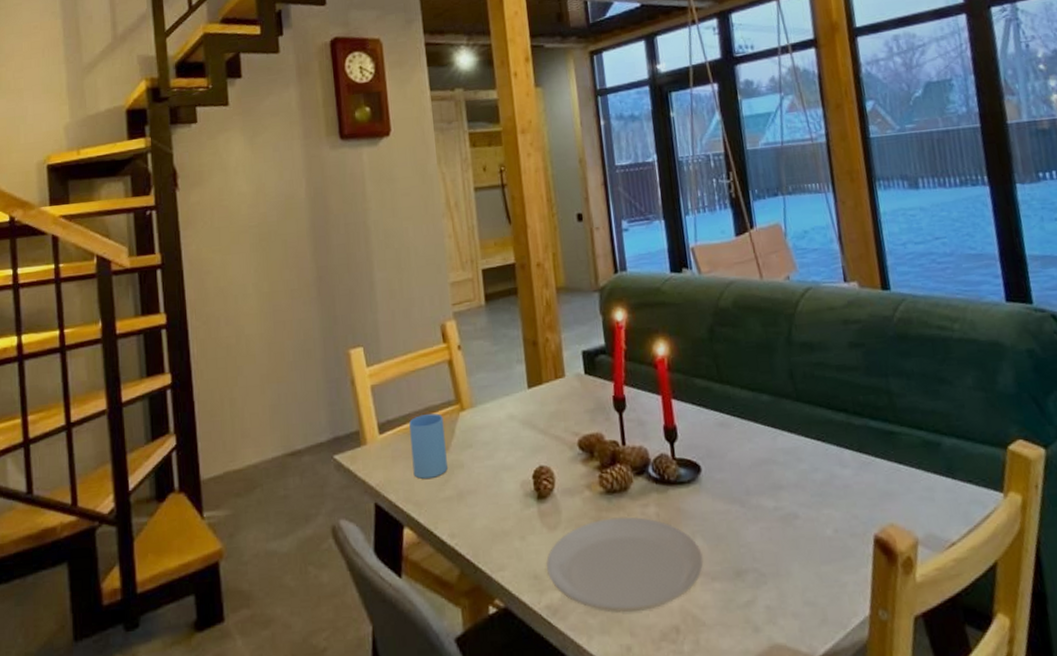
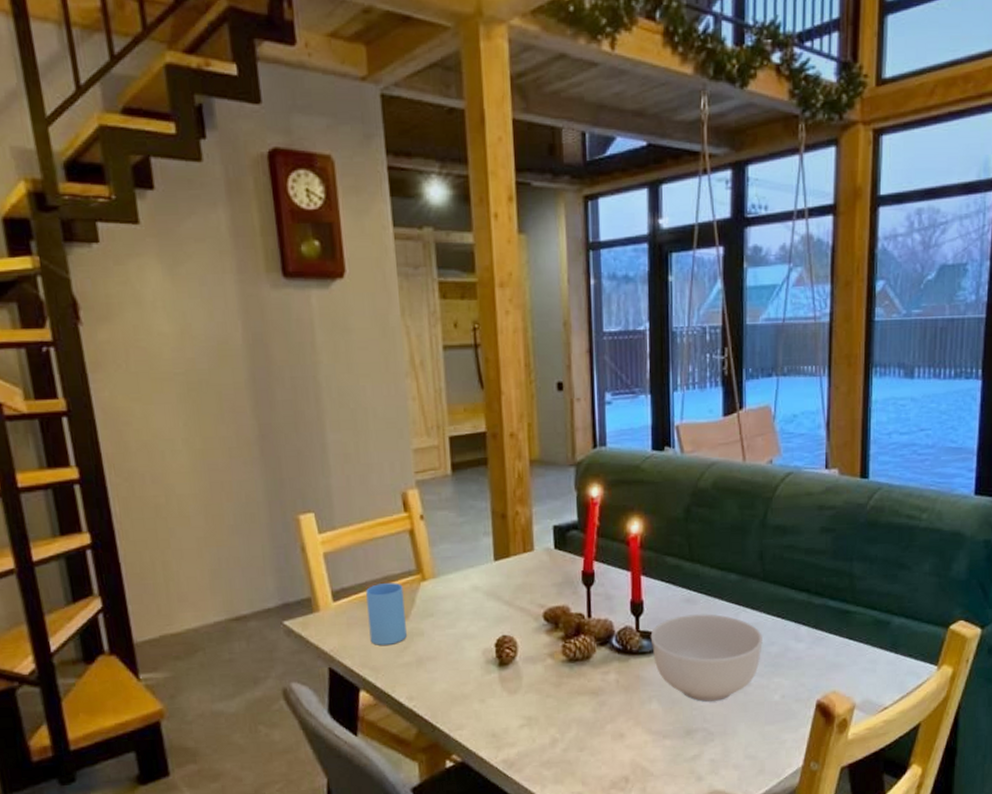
plate: present [546,517,704,612] -> none [505,683,657,765]
bowl: none [687,438,806,537] -> present [650,614,763,702]

